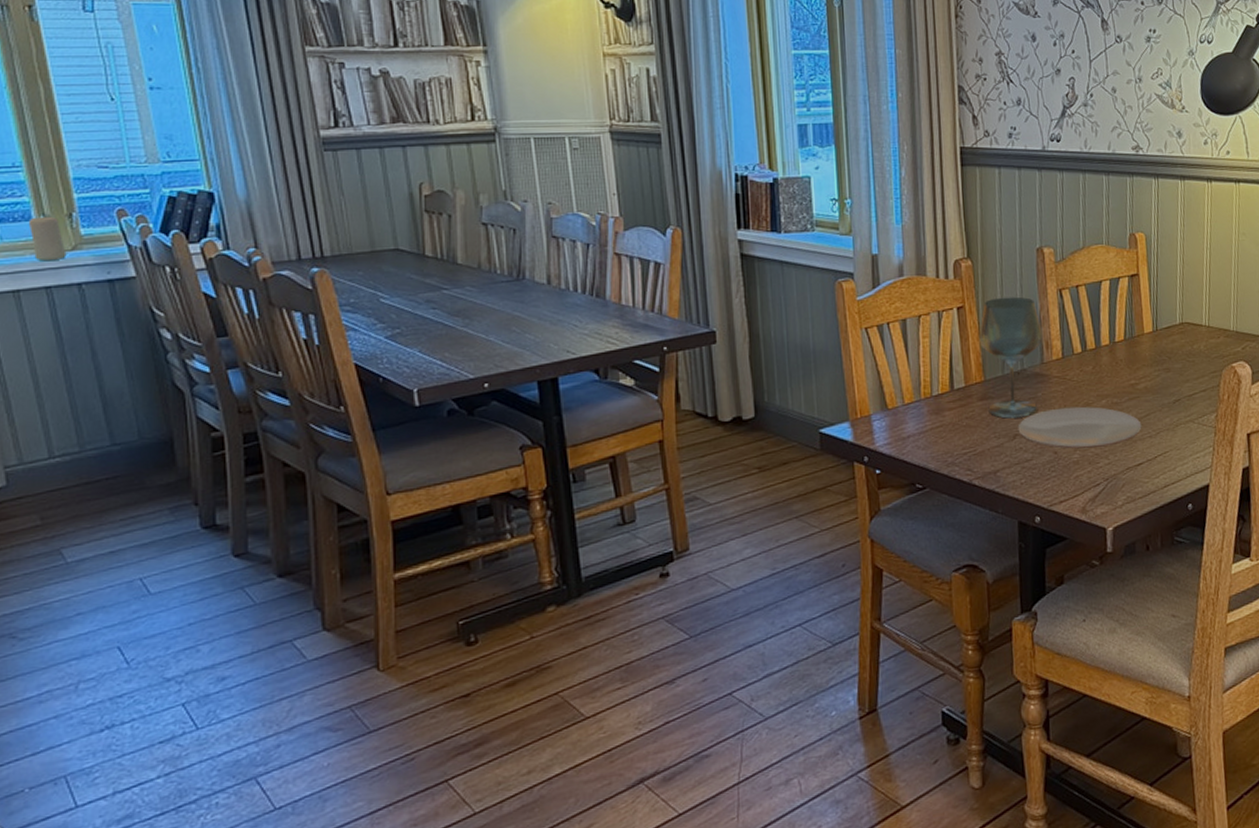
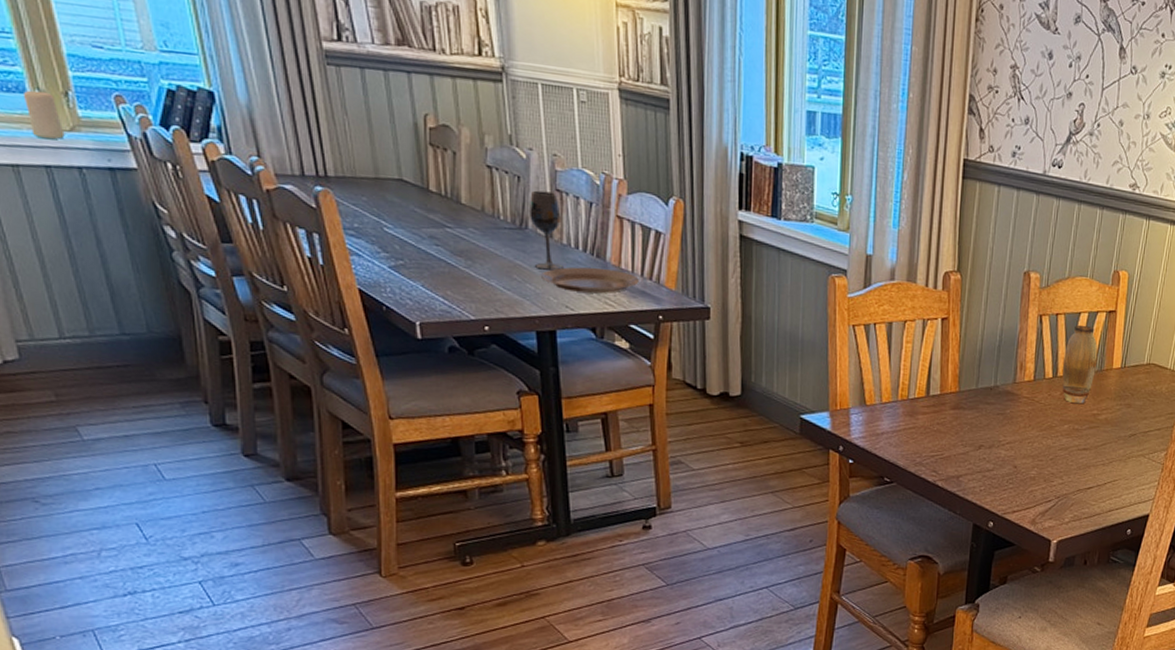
wine glass: none [526,239,563,318] -> present [530,190,563,271]
plate: none [539,307,641,335] -> present [540,267,639,294]
wine glass: present [979,296,1043,419] -> none [959,314,1018,431]
plate: present [1017,406,1142,450] -> none [983,426,1097,468]
vase: none [1090,293,1127,376] -> present [1062,324,1098,404]

